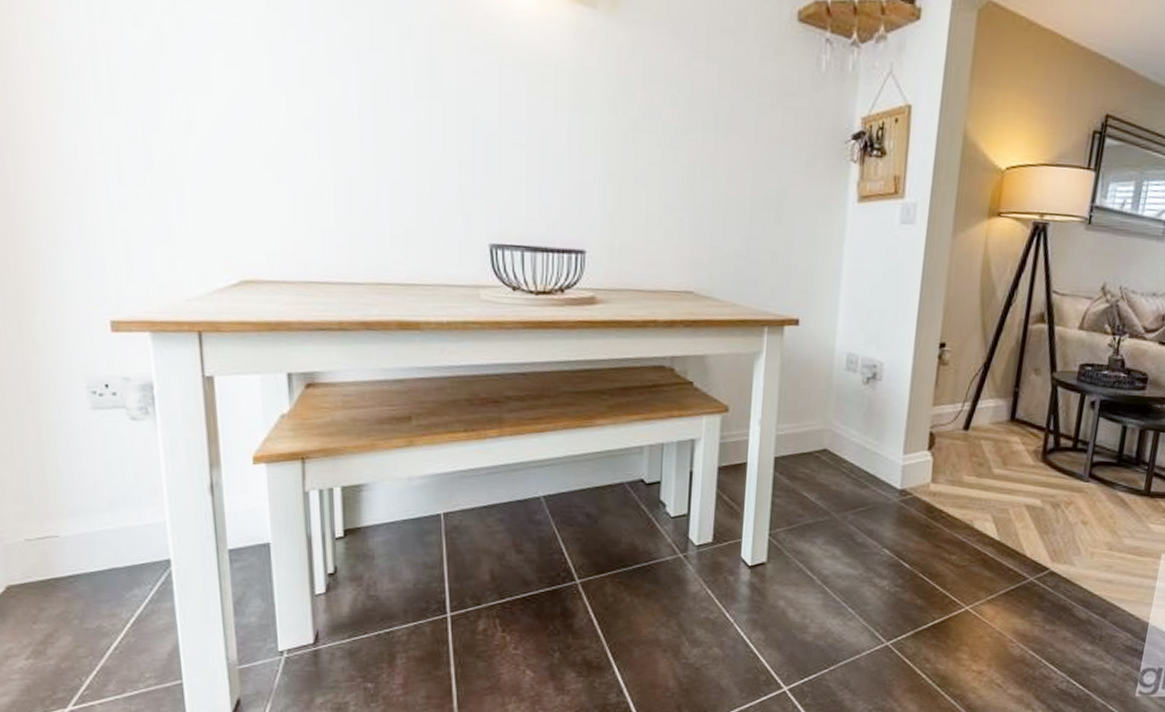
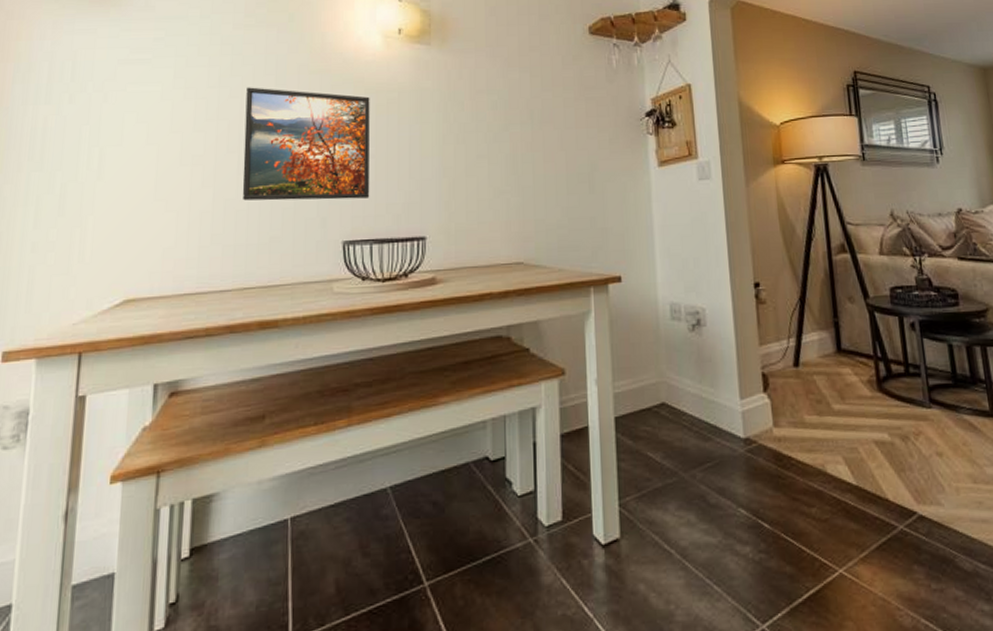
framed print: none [363,35,521,197] -> present [242,87,370,201]

